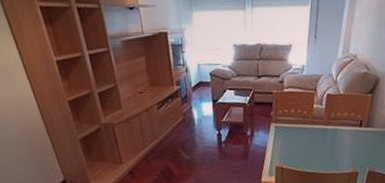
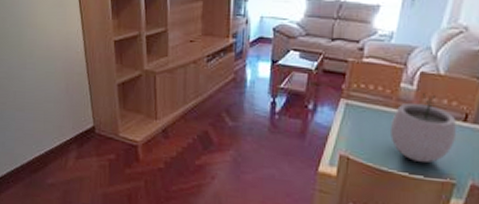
plant pot: none [310,110,355,162] -> present [390,94,456,163]

